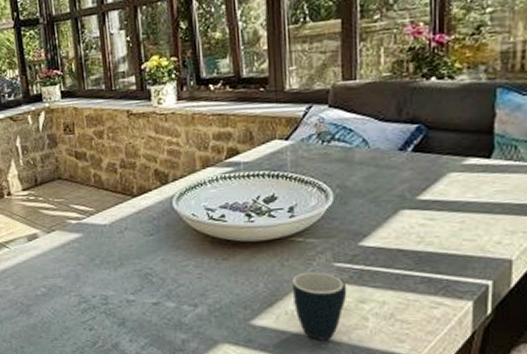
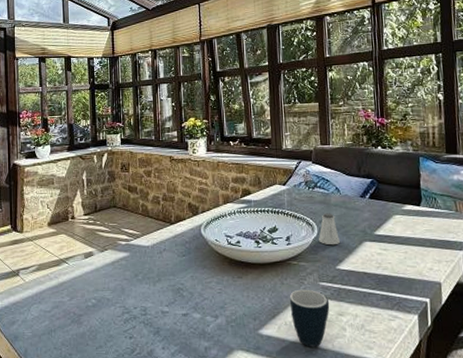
saltshaker: none [335,174,365,216] -> present [319,213,340,246]

